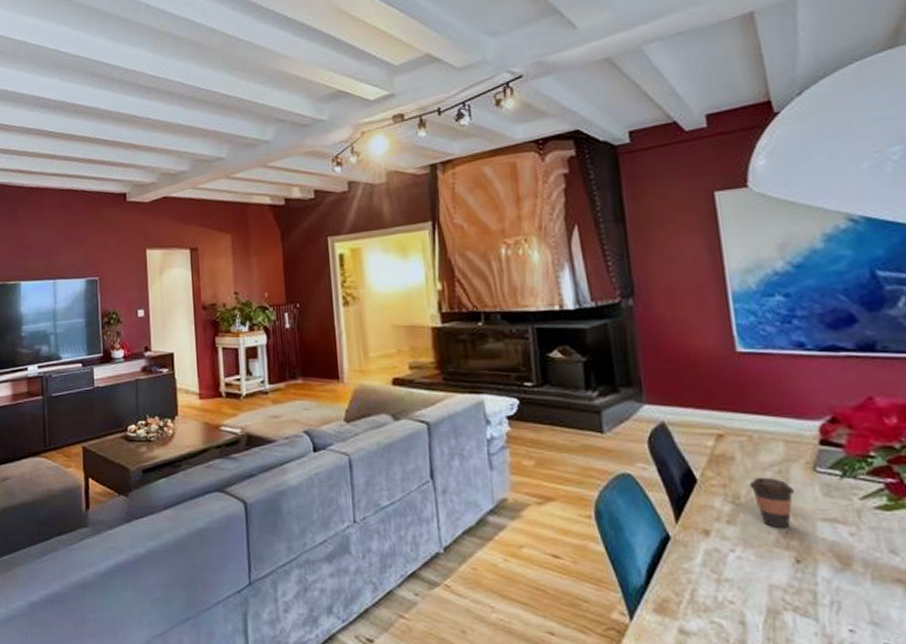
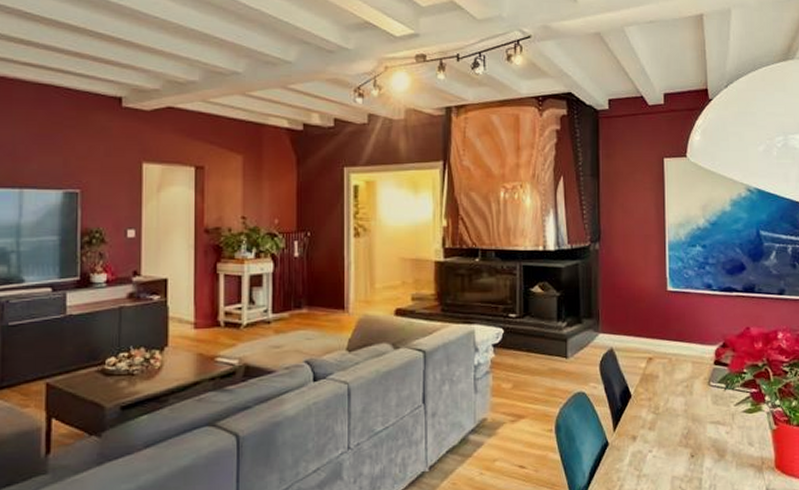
coffee cup: present [749,477,794,529] -> none [666,391,695,432]

